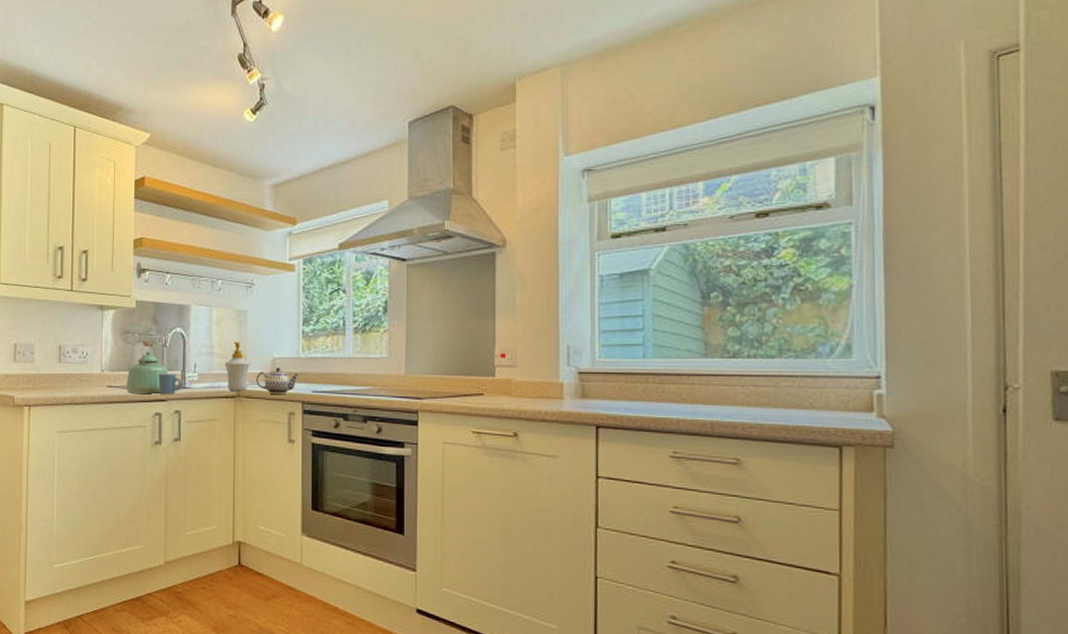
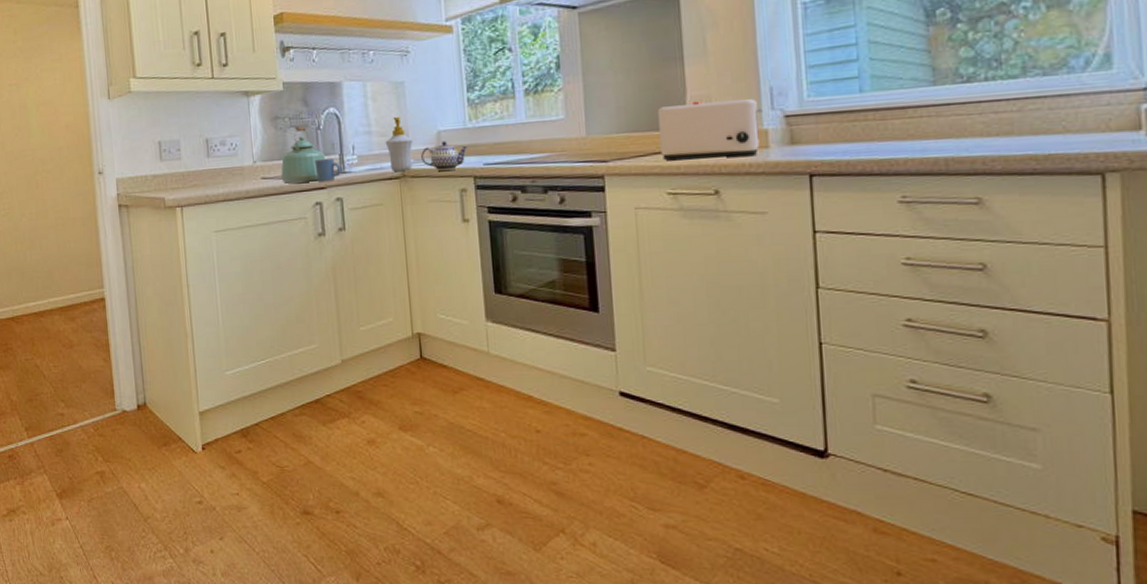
toaster: none [469,355,561,406] -> present [658,99,764,161]

